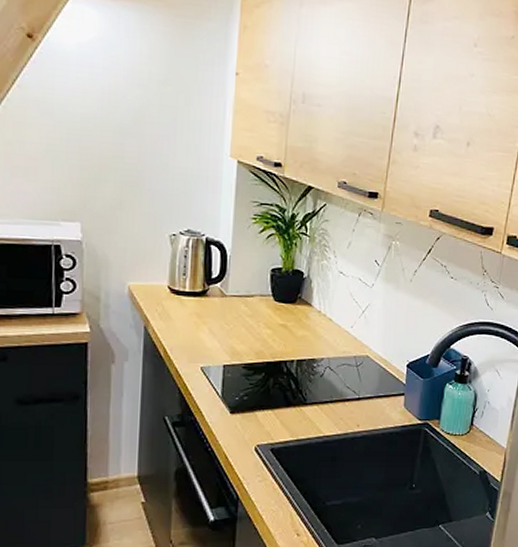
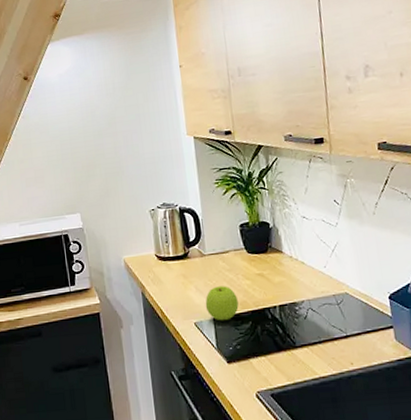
apple: none [216,331,254,369] -> present [205,285,239,321]

